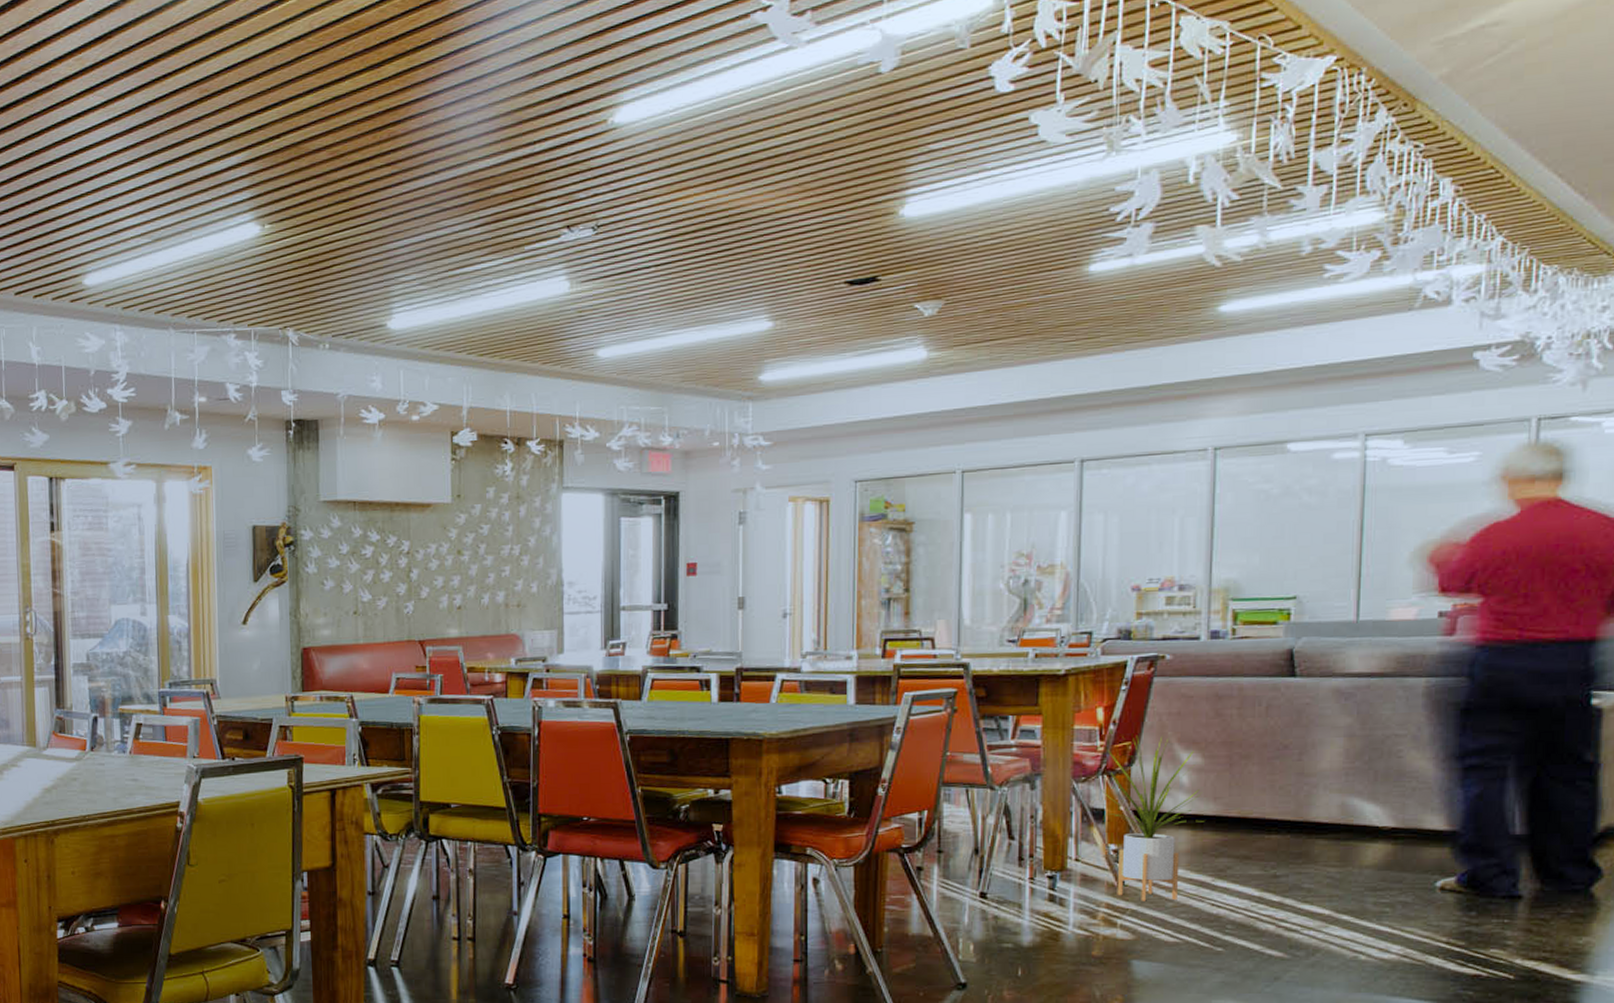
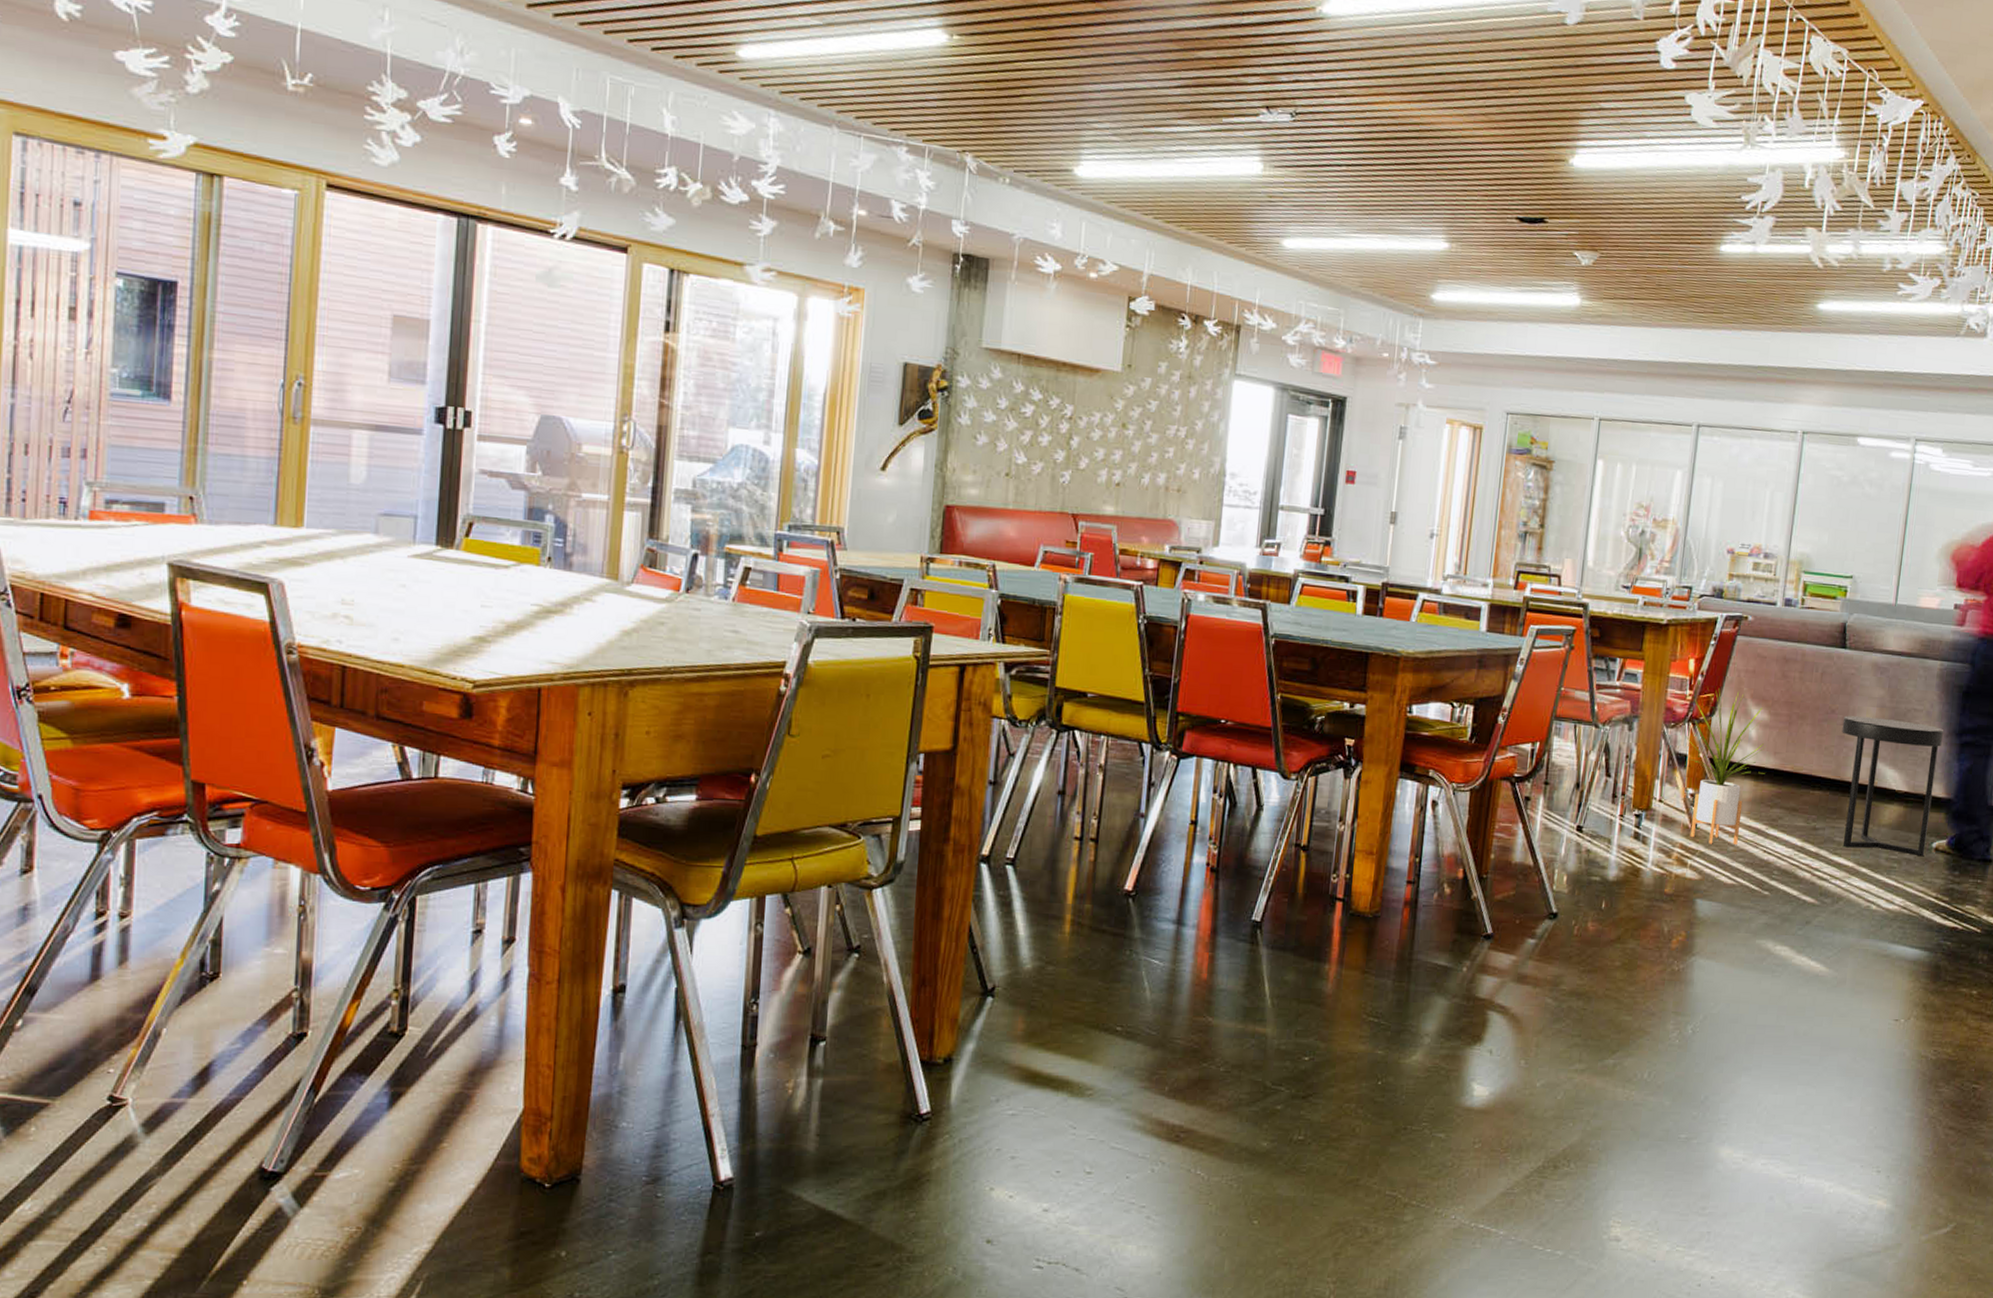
side table: none [1300,748,1439,898] -> present [1842,716,1944,857]

